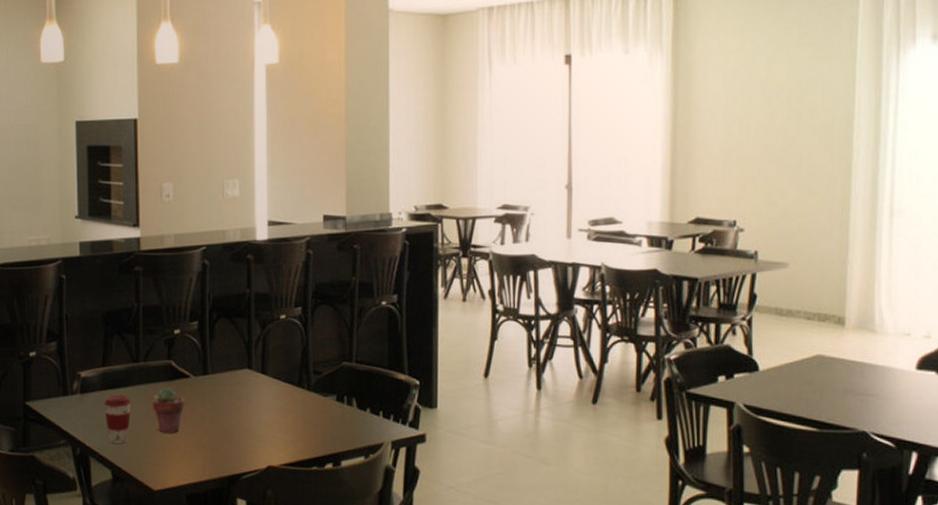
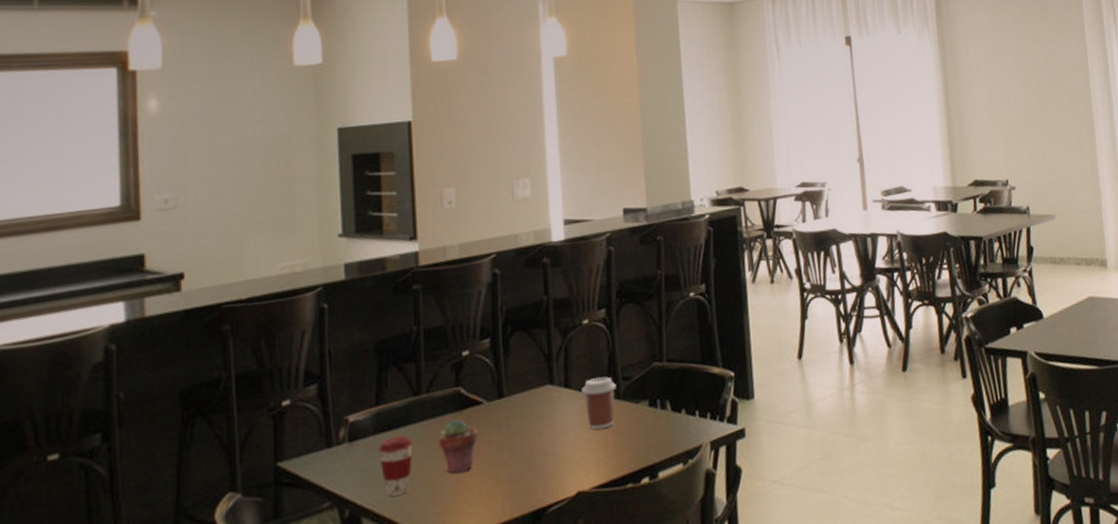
coffee cup: none [276,369,307,415] -> present [581,376,616,430]

